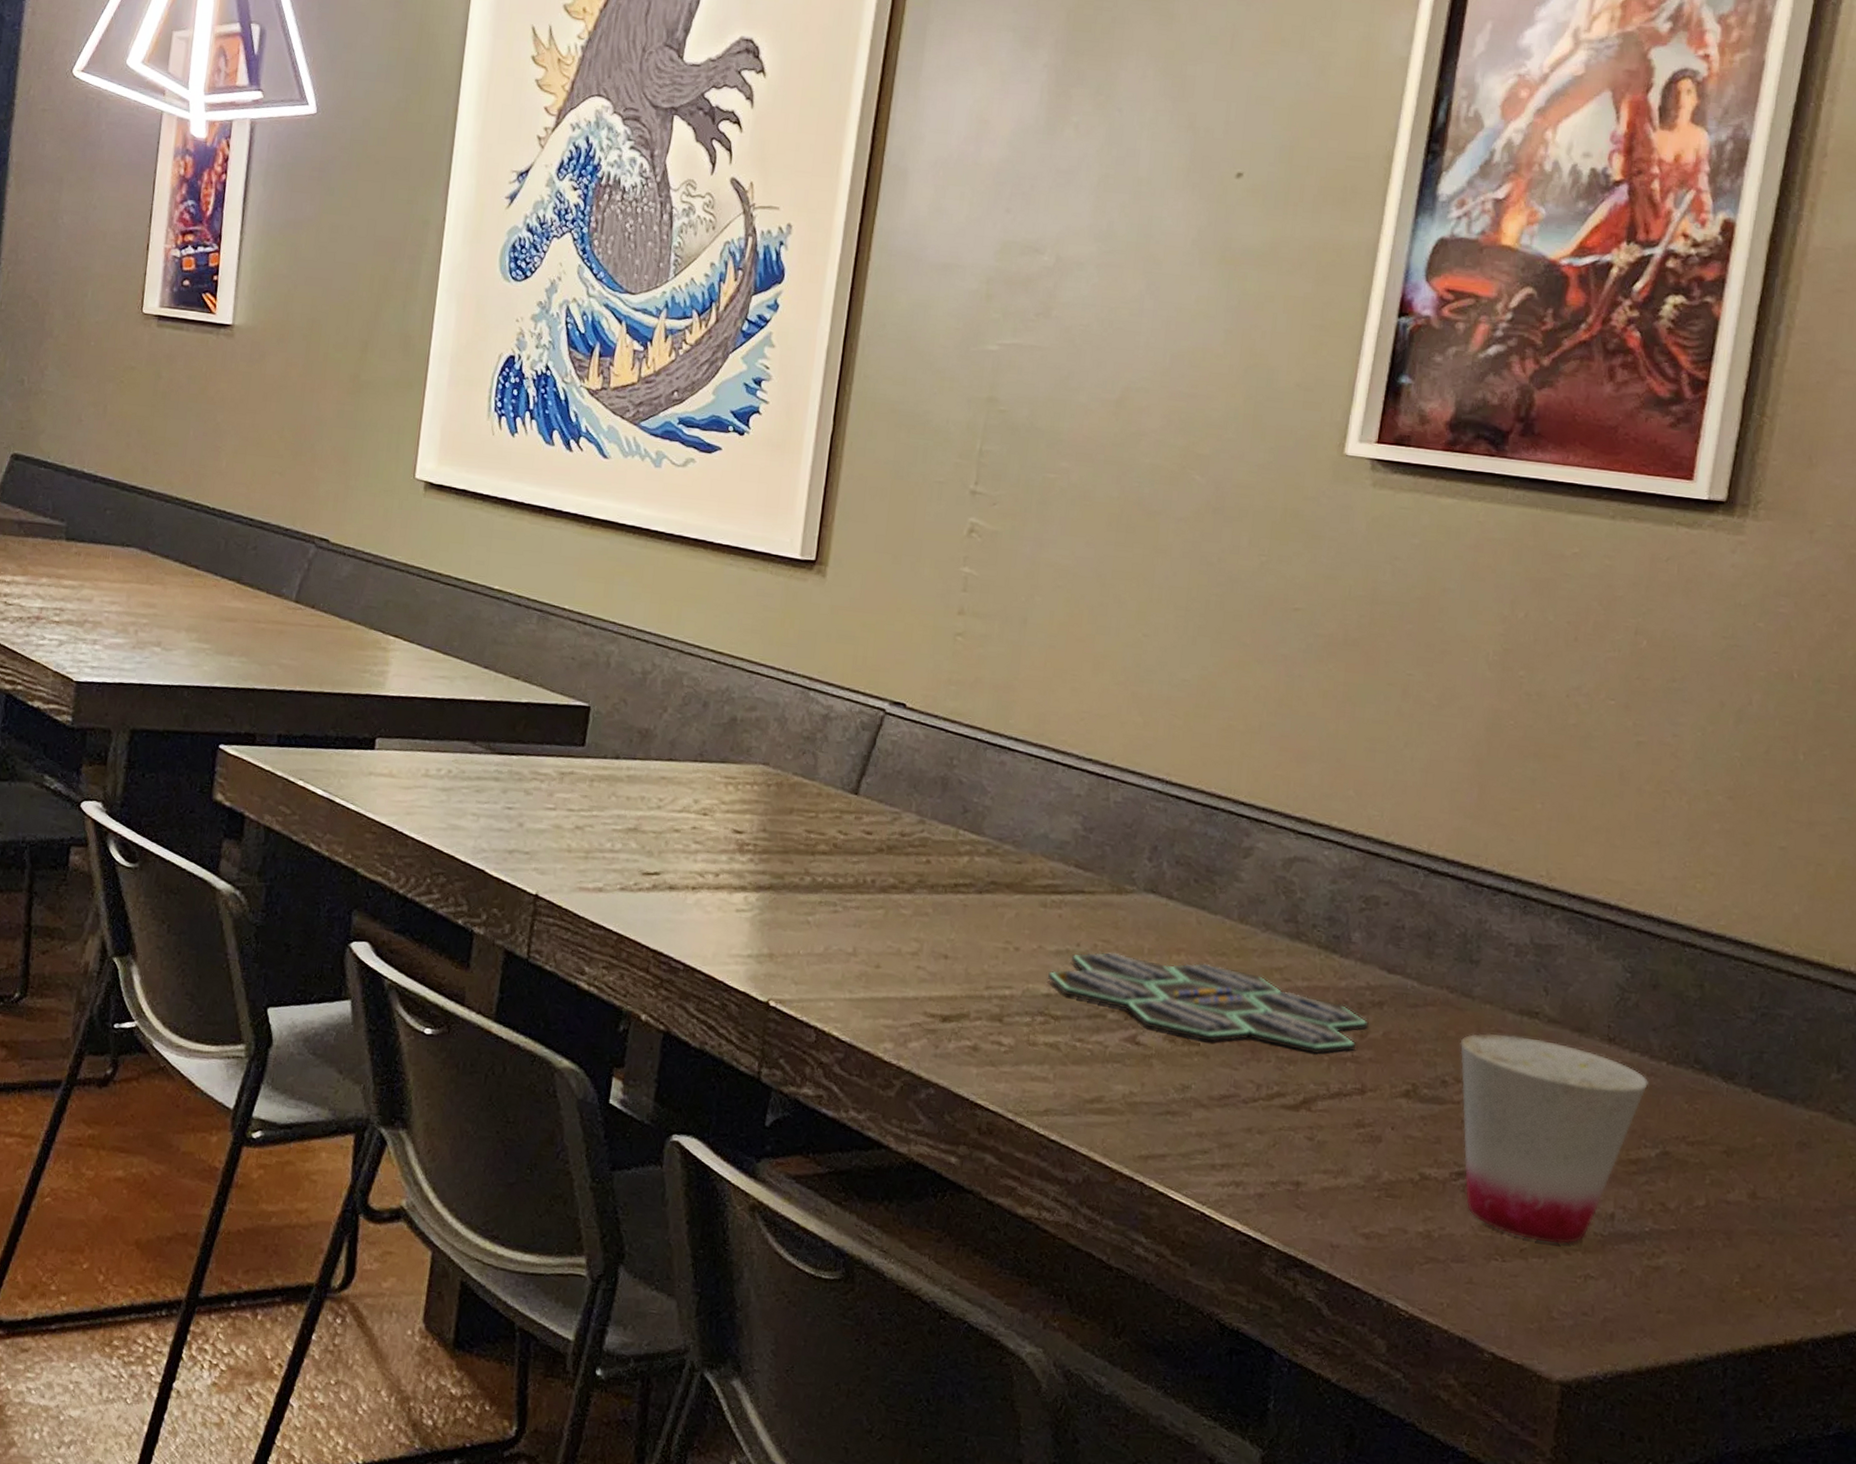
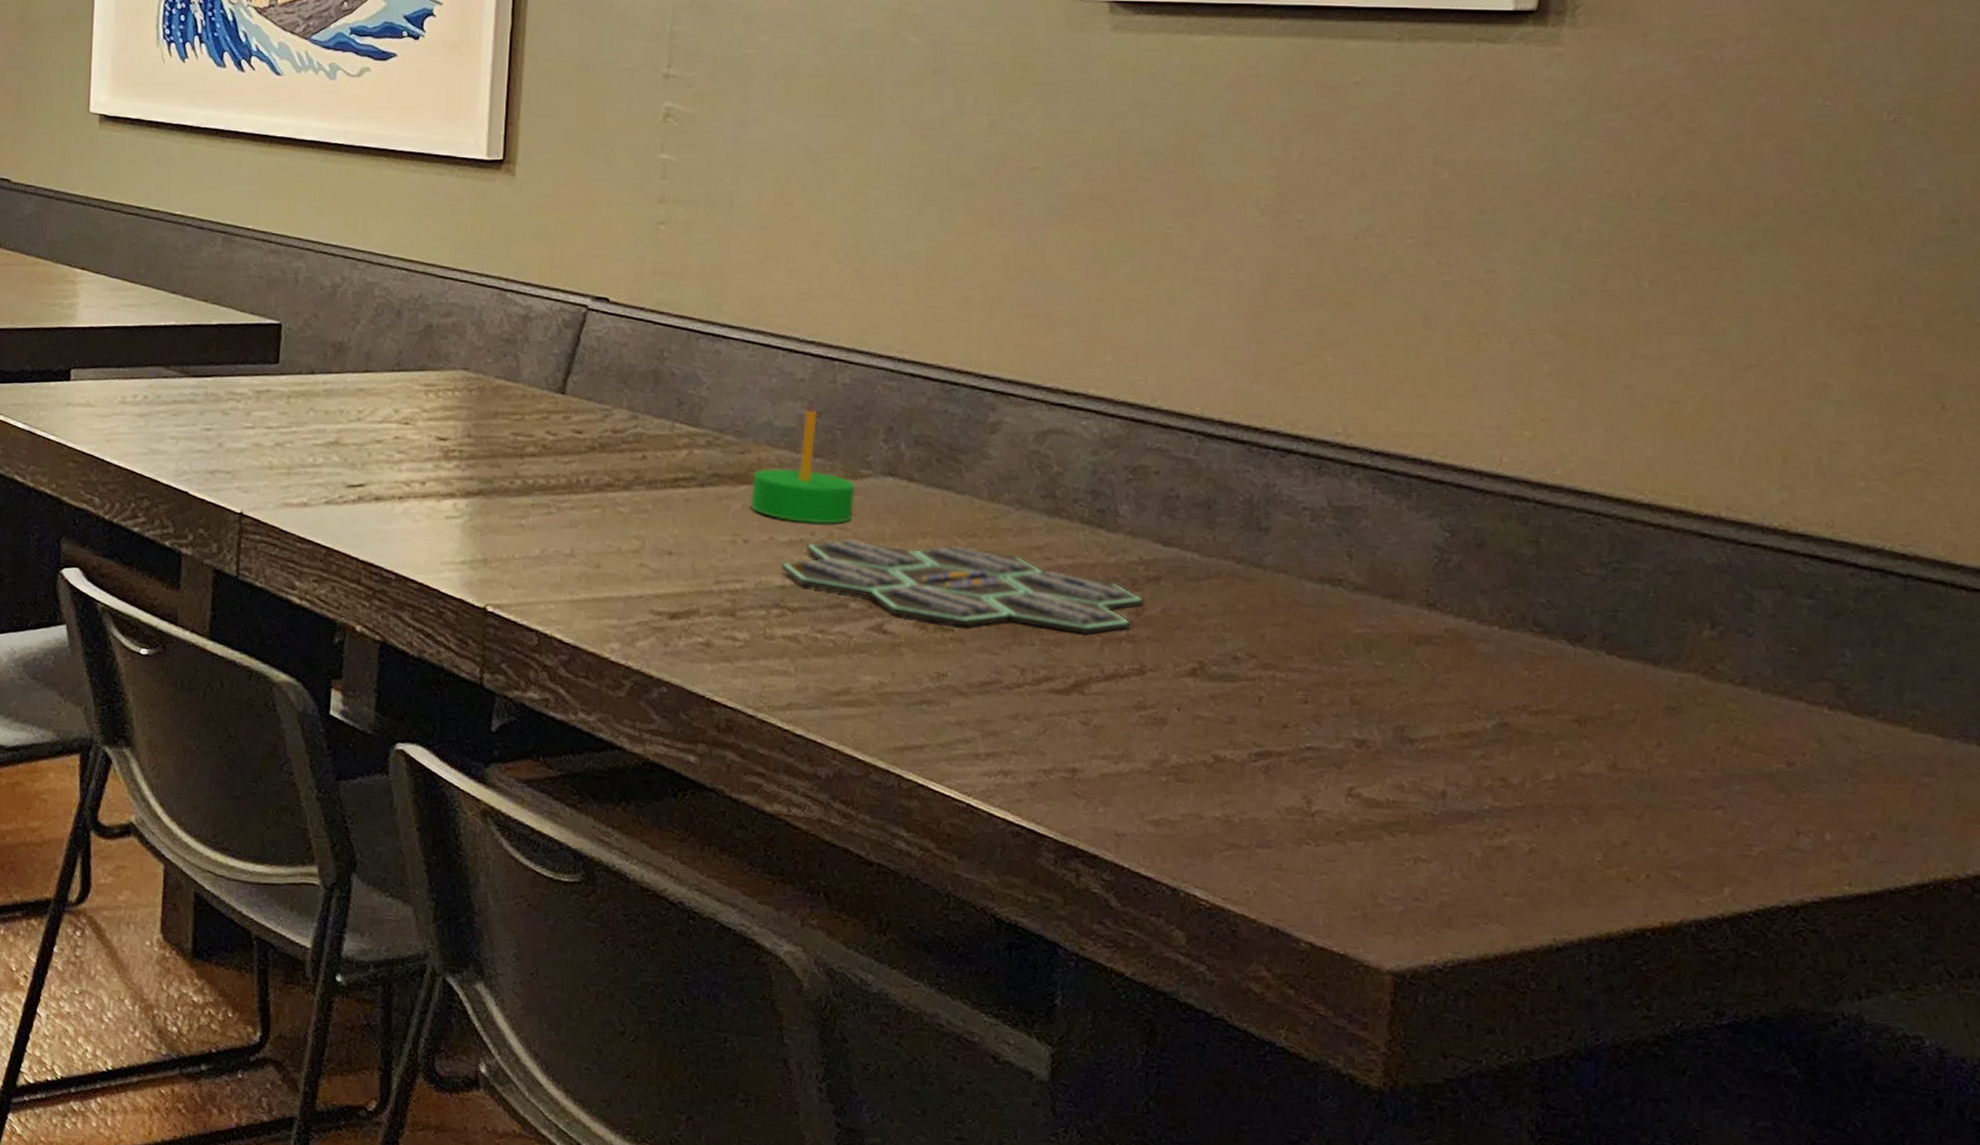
candle: none [1023,818,1121,937] -> present [750,403,856,524]
cup: present [1460,1033,1648,1244] -> none [1251,604,1478,826]

